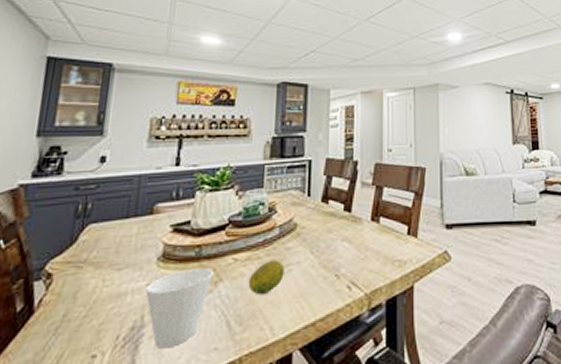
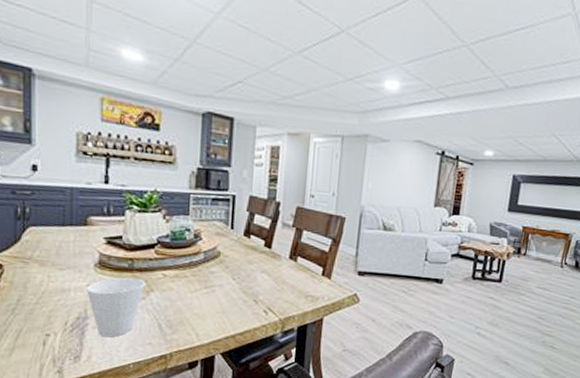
fruit: present [248,260,284,295] -> none [176,280,208,308]

